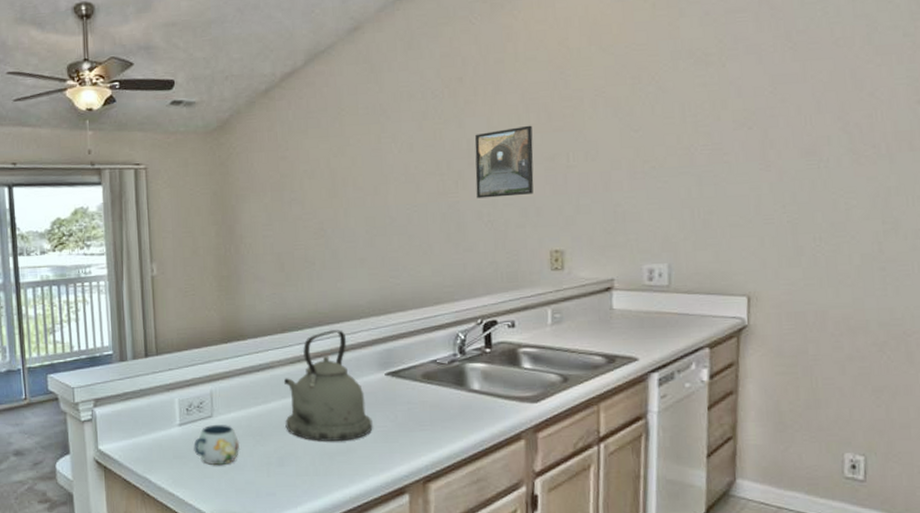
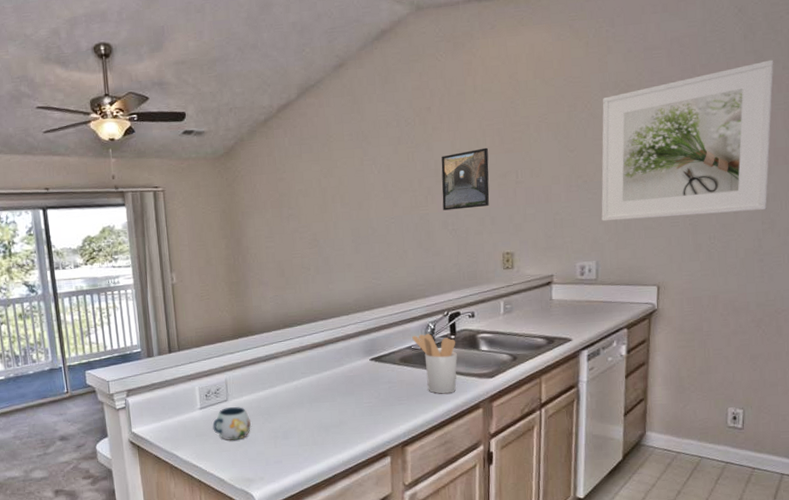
kettle: present [283,330,373,442] -> none [286,324,361,417]
utensil holder: none [437,345,494,420] -> present [412,334,458,394]
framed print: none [673,25,892,216] -> present [601,60,774,222]

